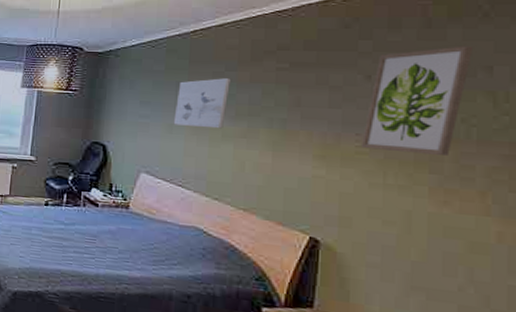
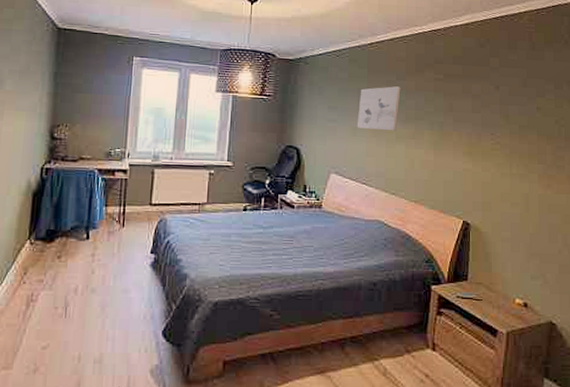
wall art: present [360,46,474,155] -> none [494,65,560,149]

